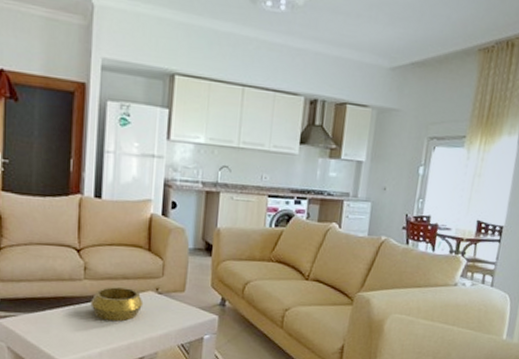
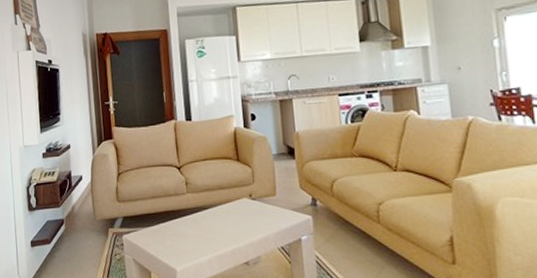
decorative bowl: present [90,287,144,322] -> none [195,197,241,229]

